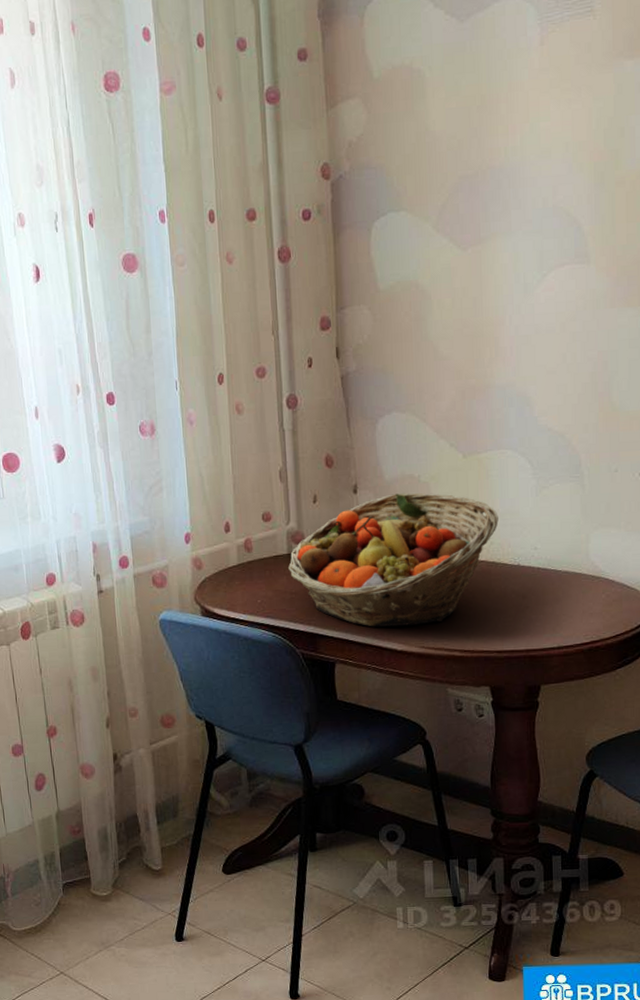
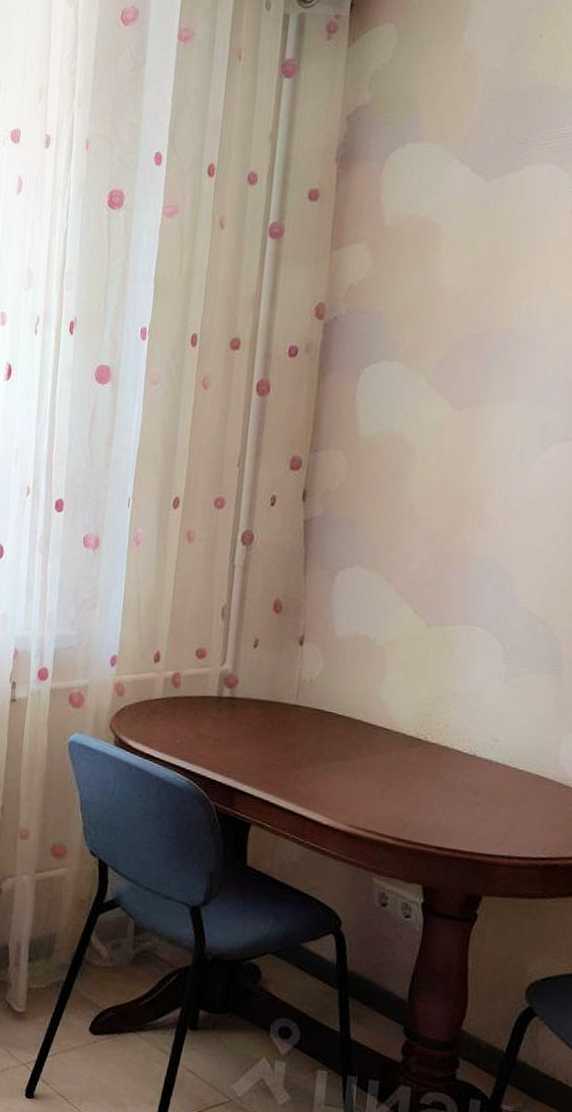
fruit basket: present [287,492,499,627] -> none [214,652,458,803]

